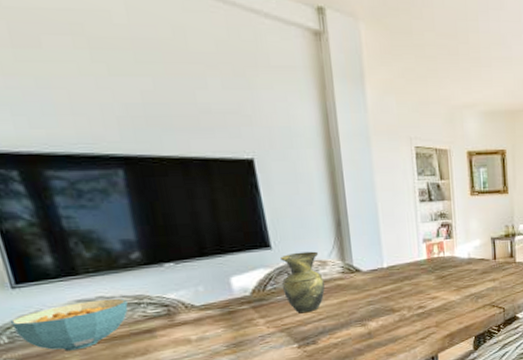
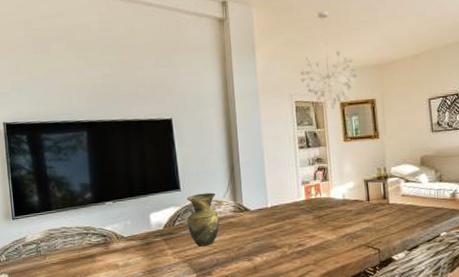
cereal bowl: present [11,298,128,351] -> none [9,229,80,269]
chandelier: none [421,38,488,159] -> present [300,11,358,110]

